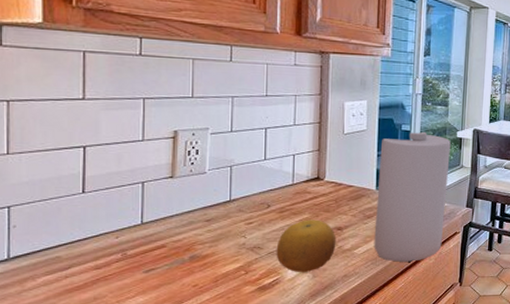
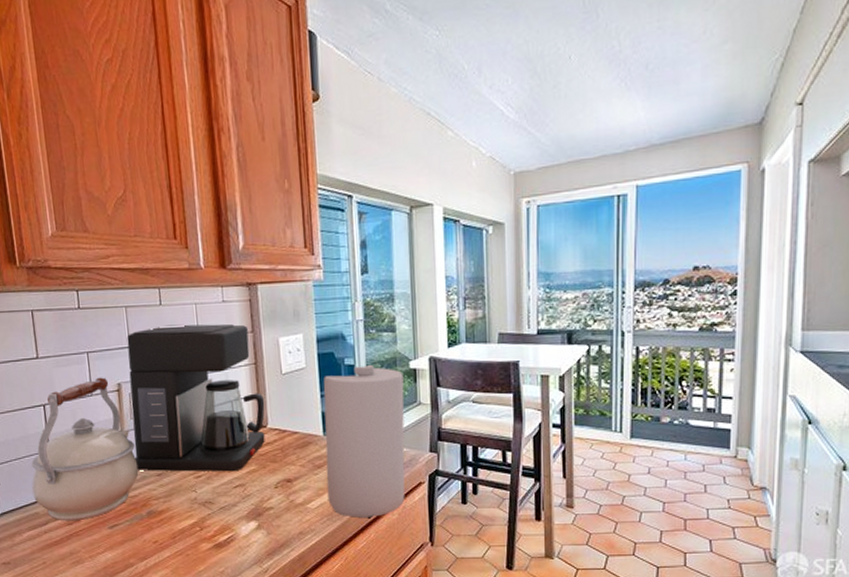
kettle: none [55,123,186,266] -> present [31,377,139,521]
coffee maker: none [183,80,325,219] -> present [127,323,265,472]
fruit: present [276,219,337,273] -> none [227,471,288,530]

